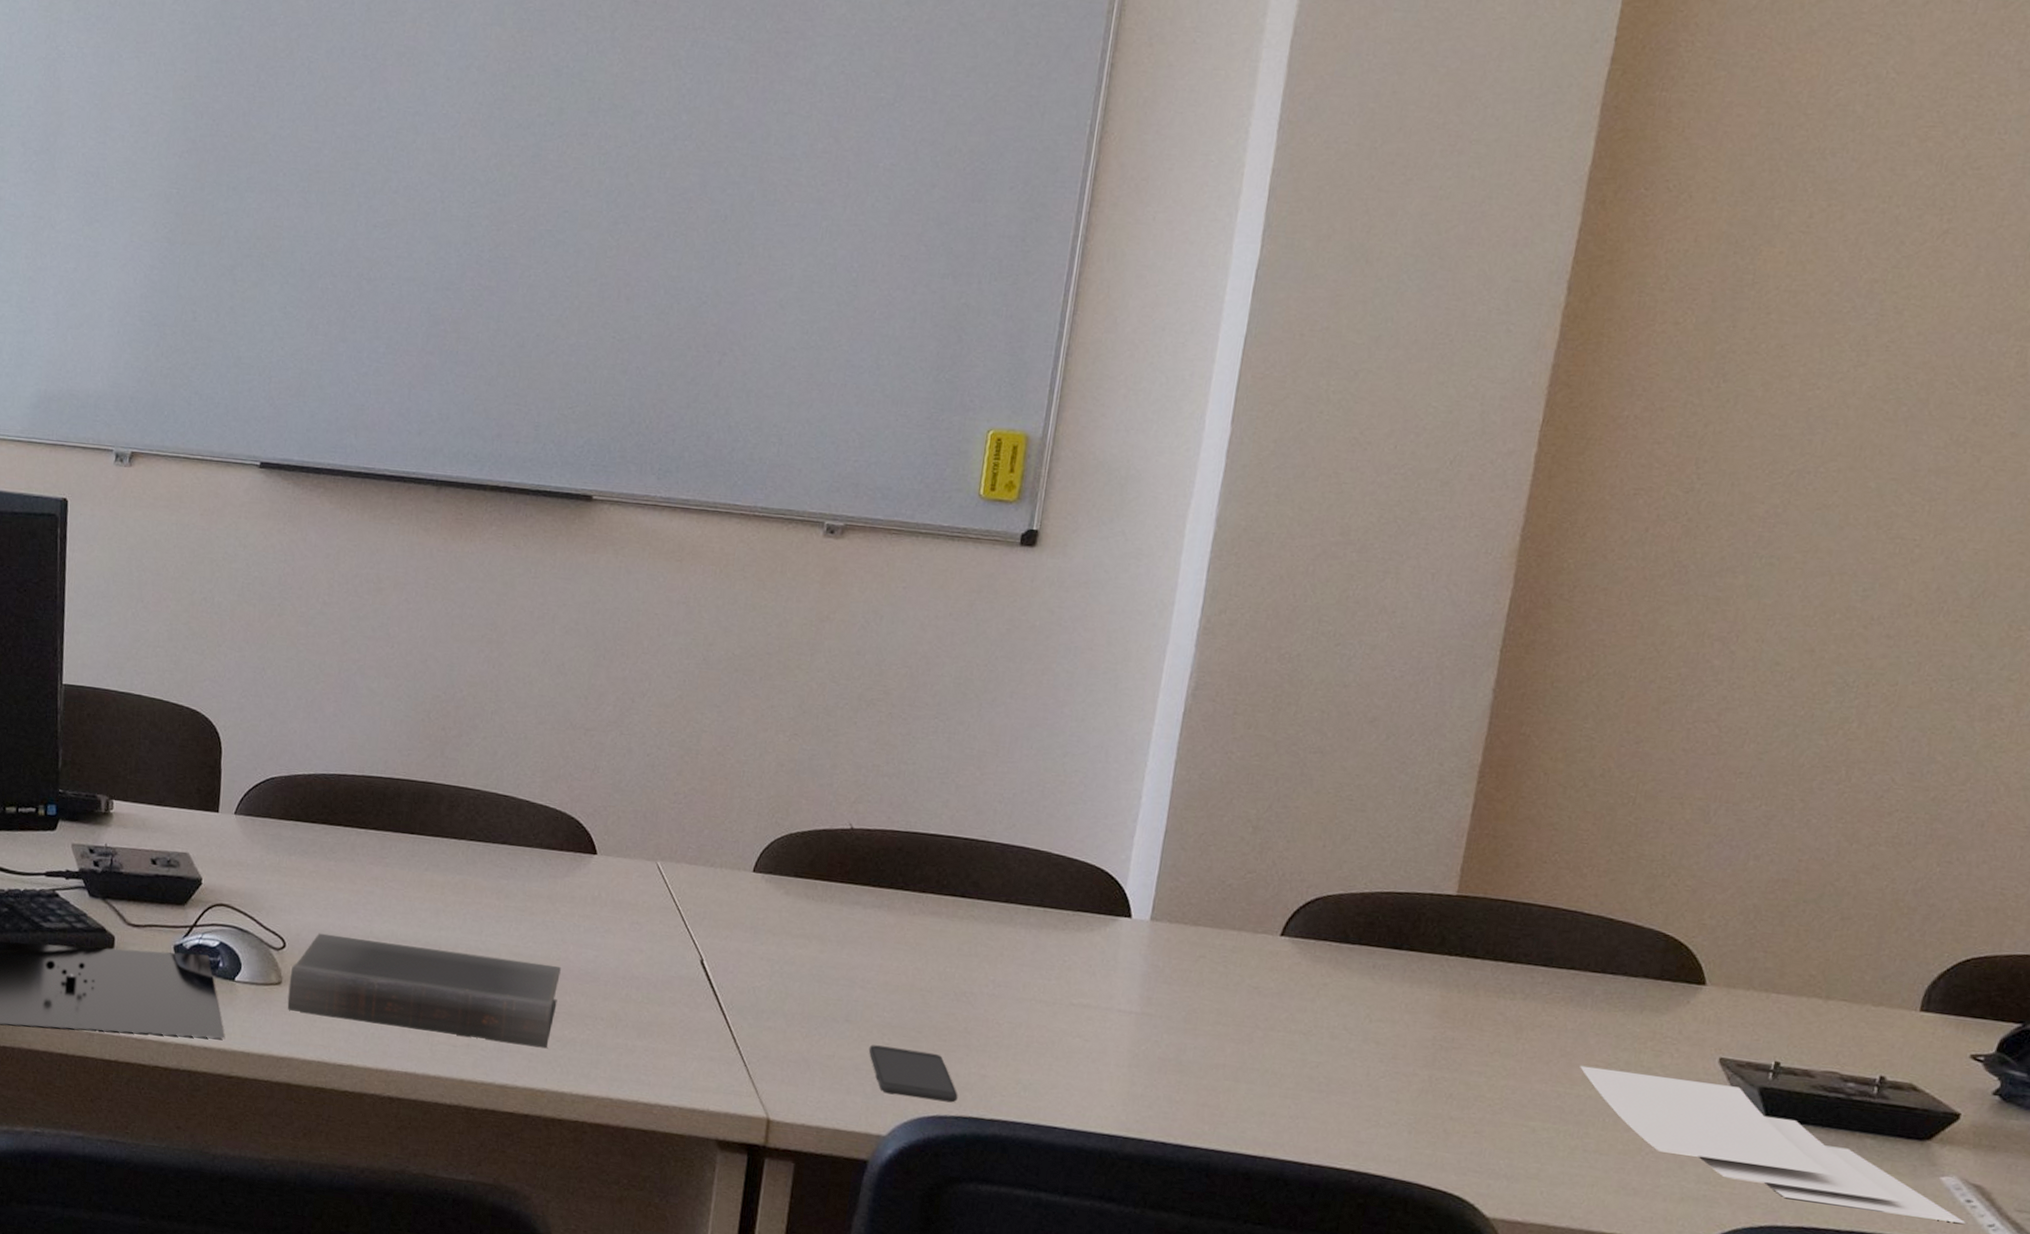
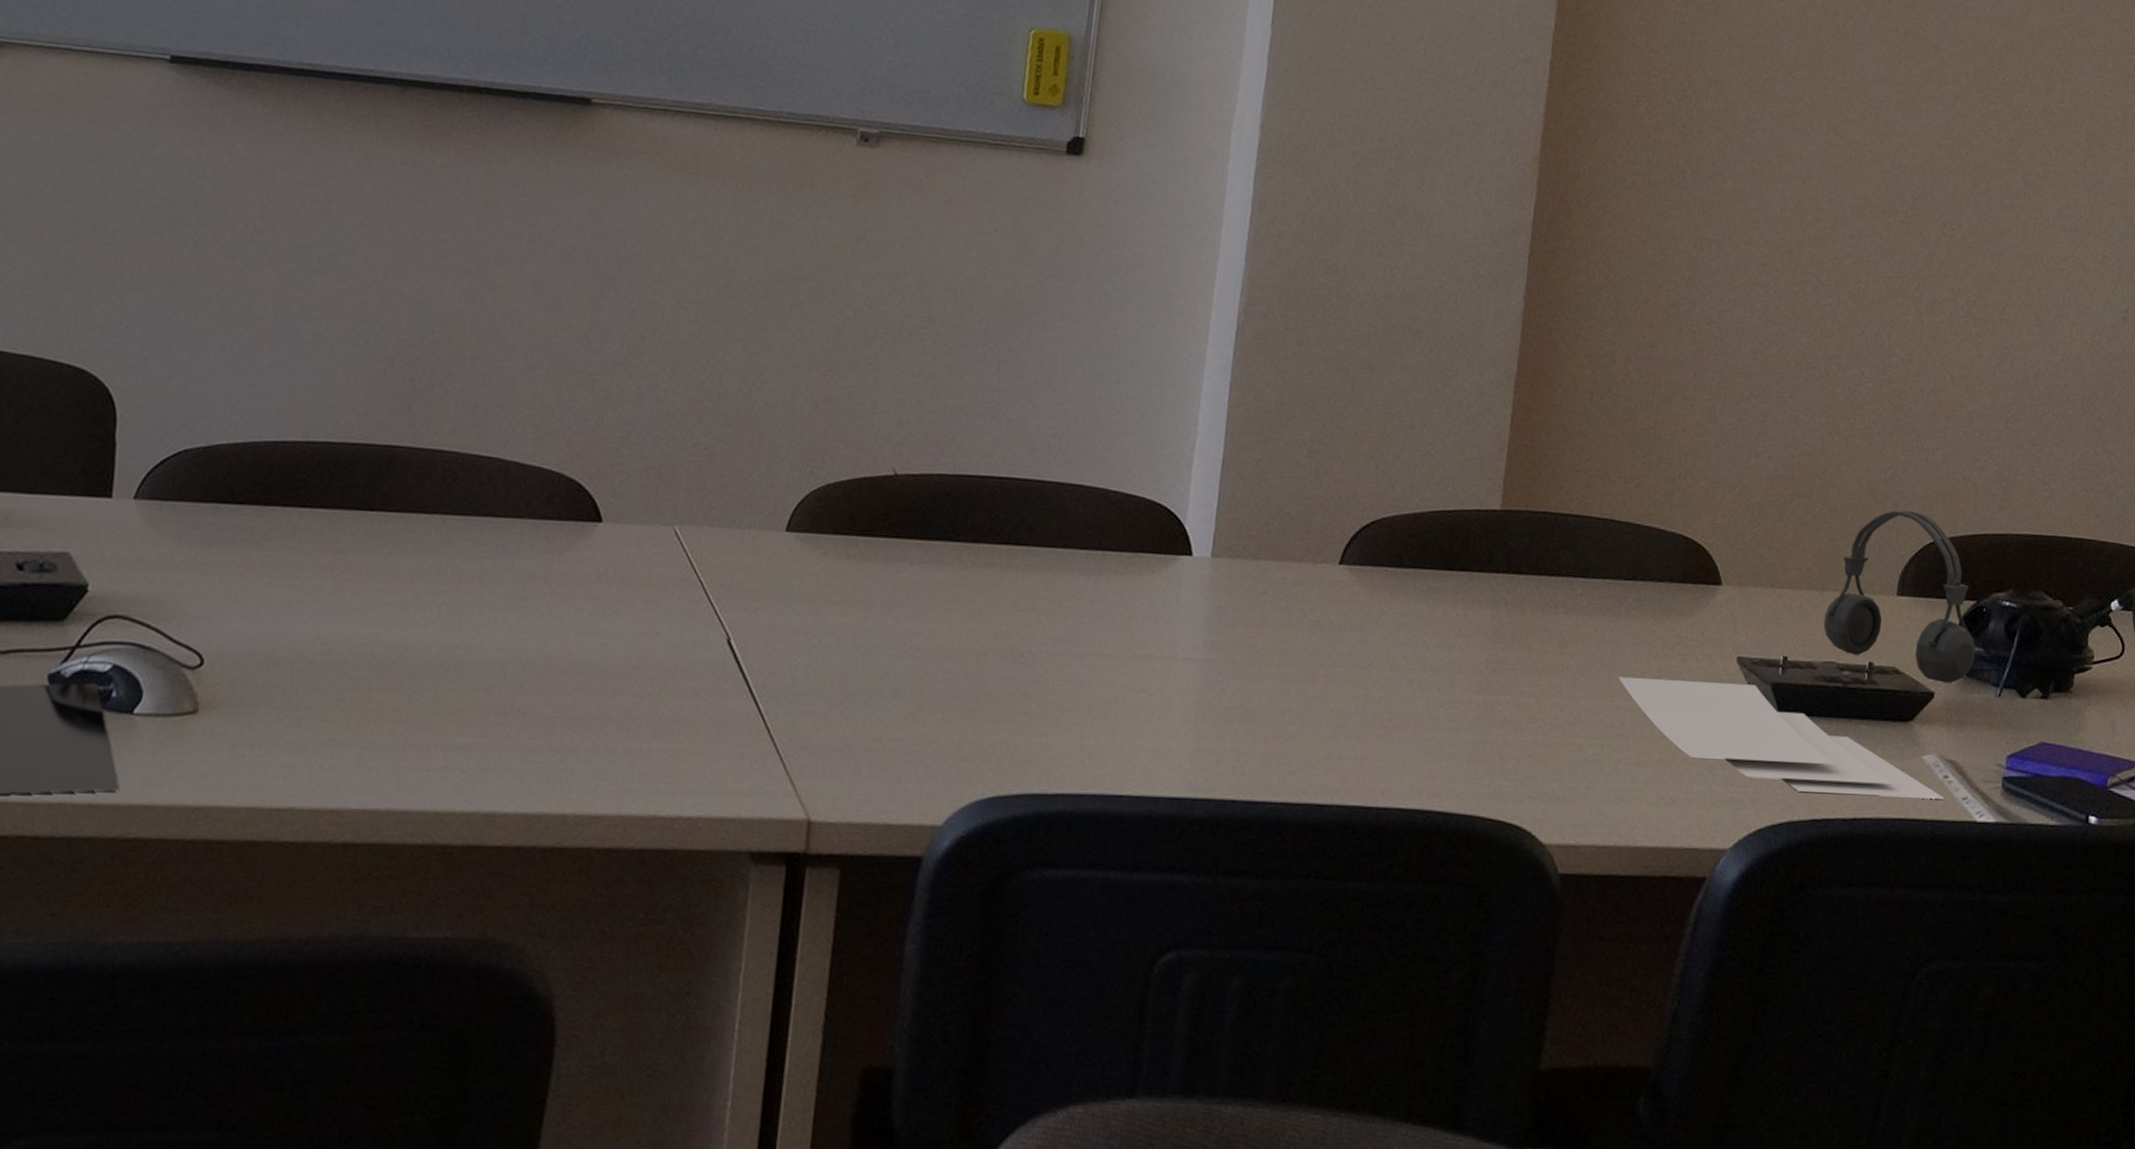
book: present [287,933,561,1047] -> none [205,643,560,761]
mobile phone: present [868,1045,958,1103] -> none [920,721,1019,780]
headphones: none [1825,924,2018,1107] -> present [1823,510,1976,683]

